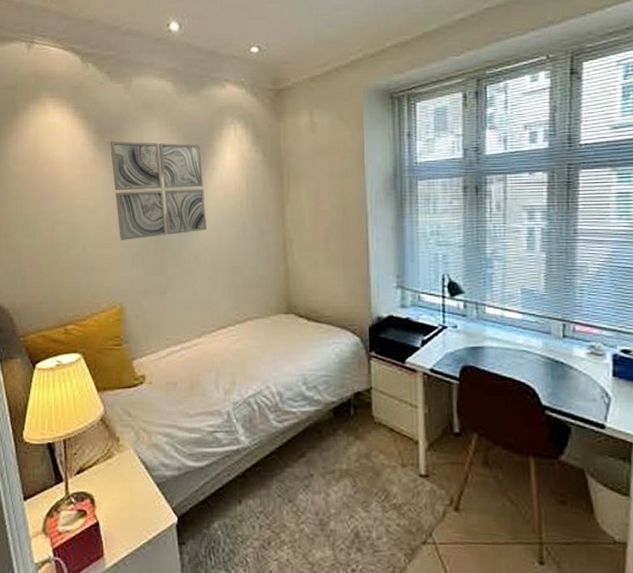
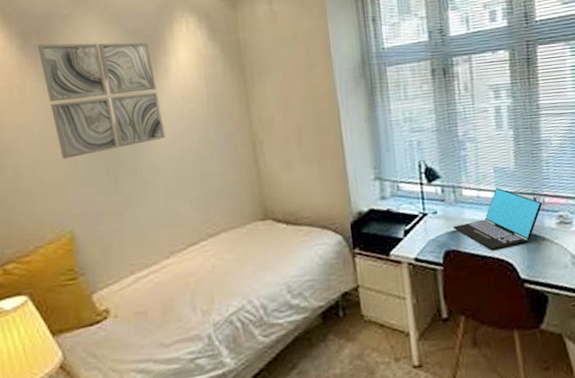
laptop: none [473,310,573,373] -> present [453,188,543,251]

